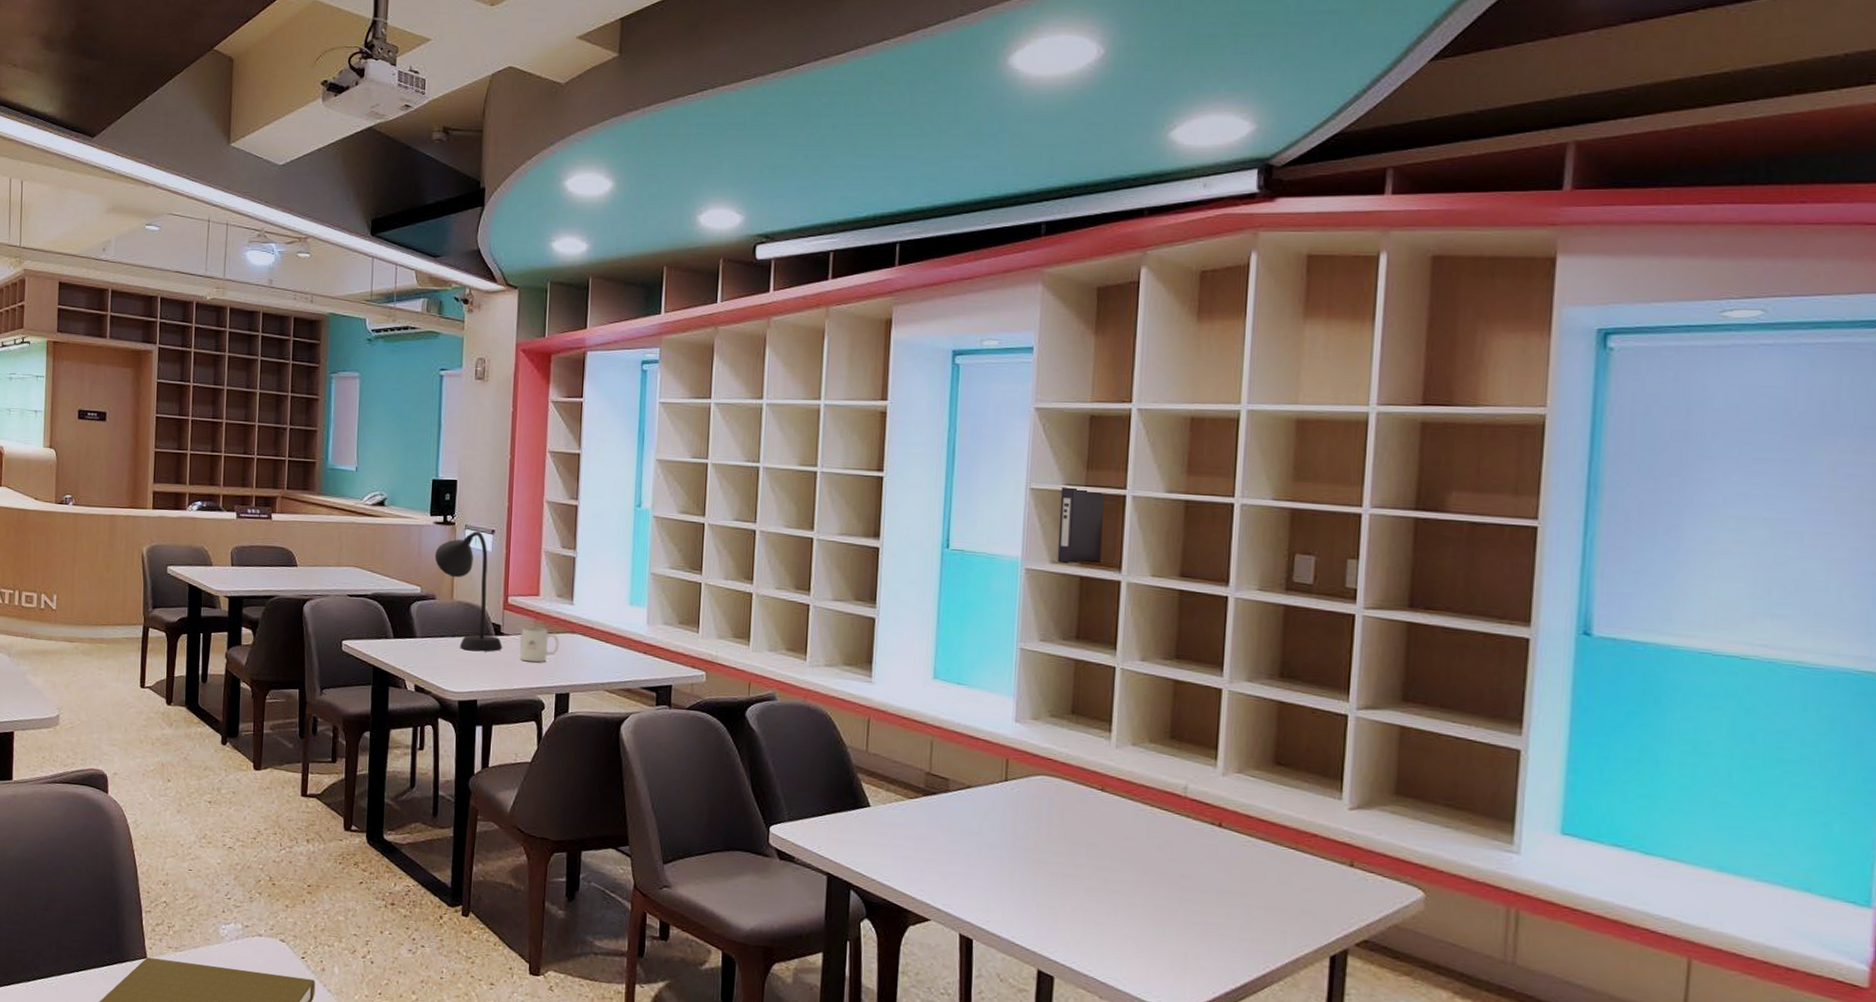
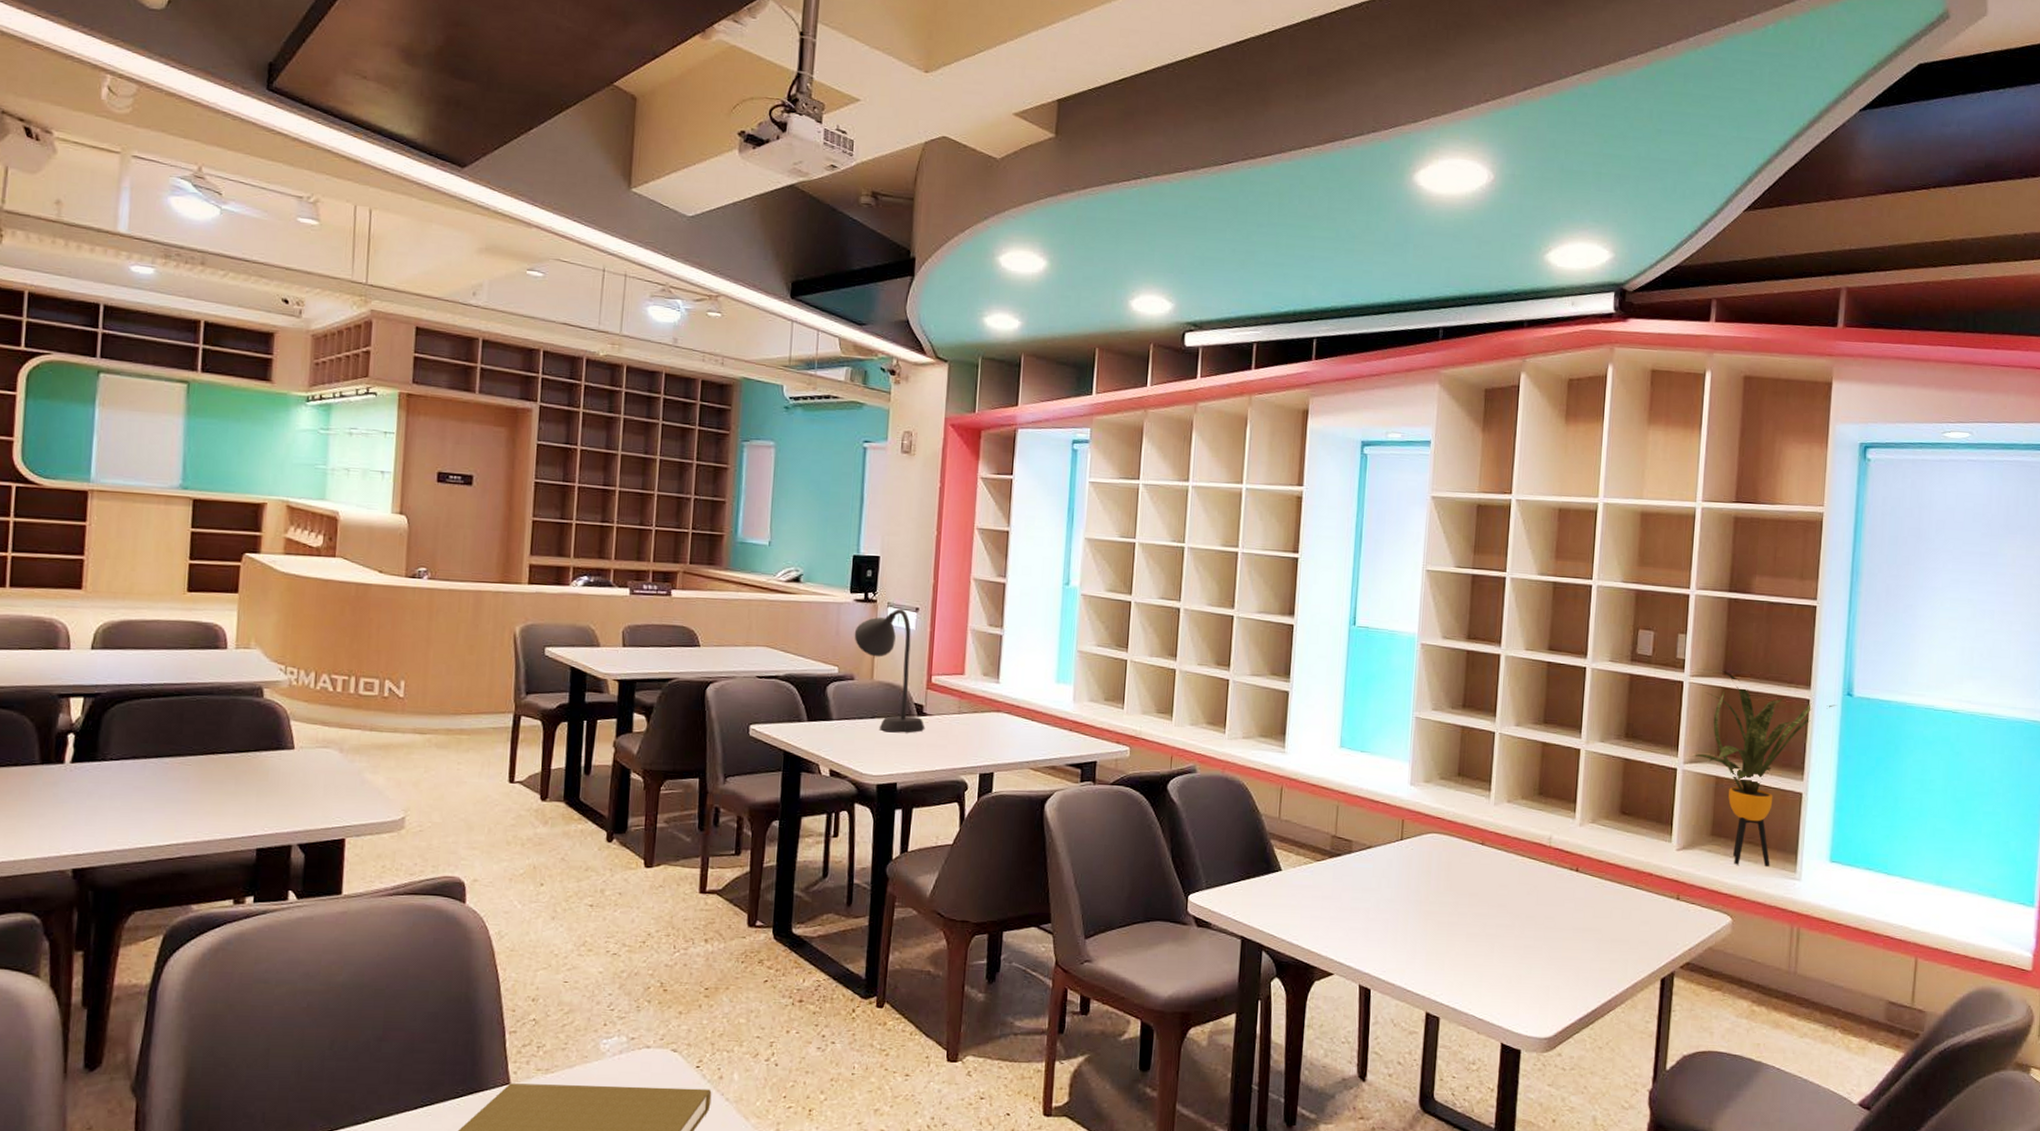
mug: present [519,627,559,663] -> none [942,706,984,743]
binder: present [1057,487,1104,564] -> none [1448,569,1488,639]
house plant: none [1366,602,1569,835] -> present [1691,670,1837,867]

